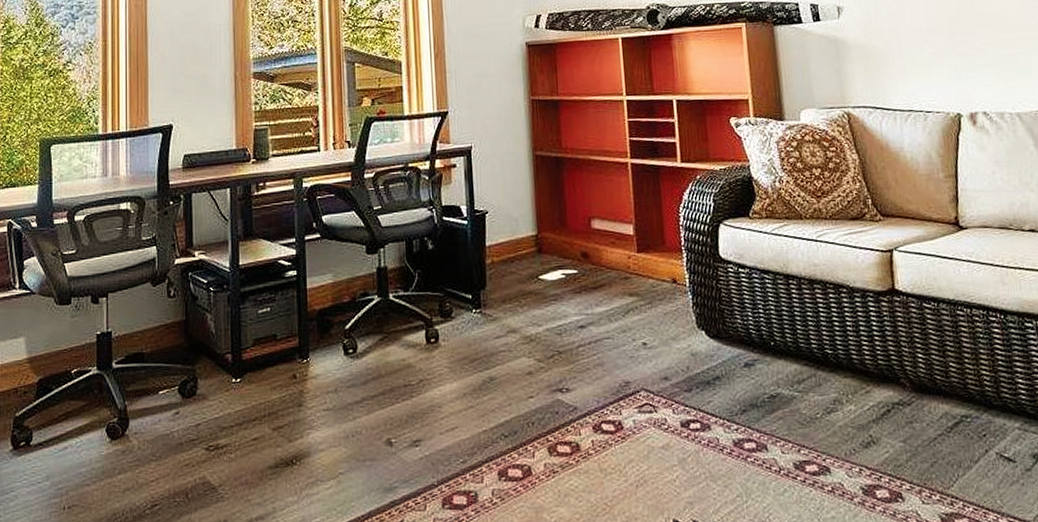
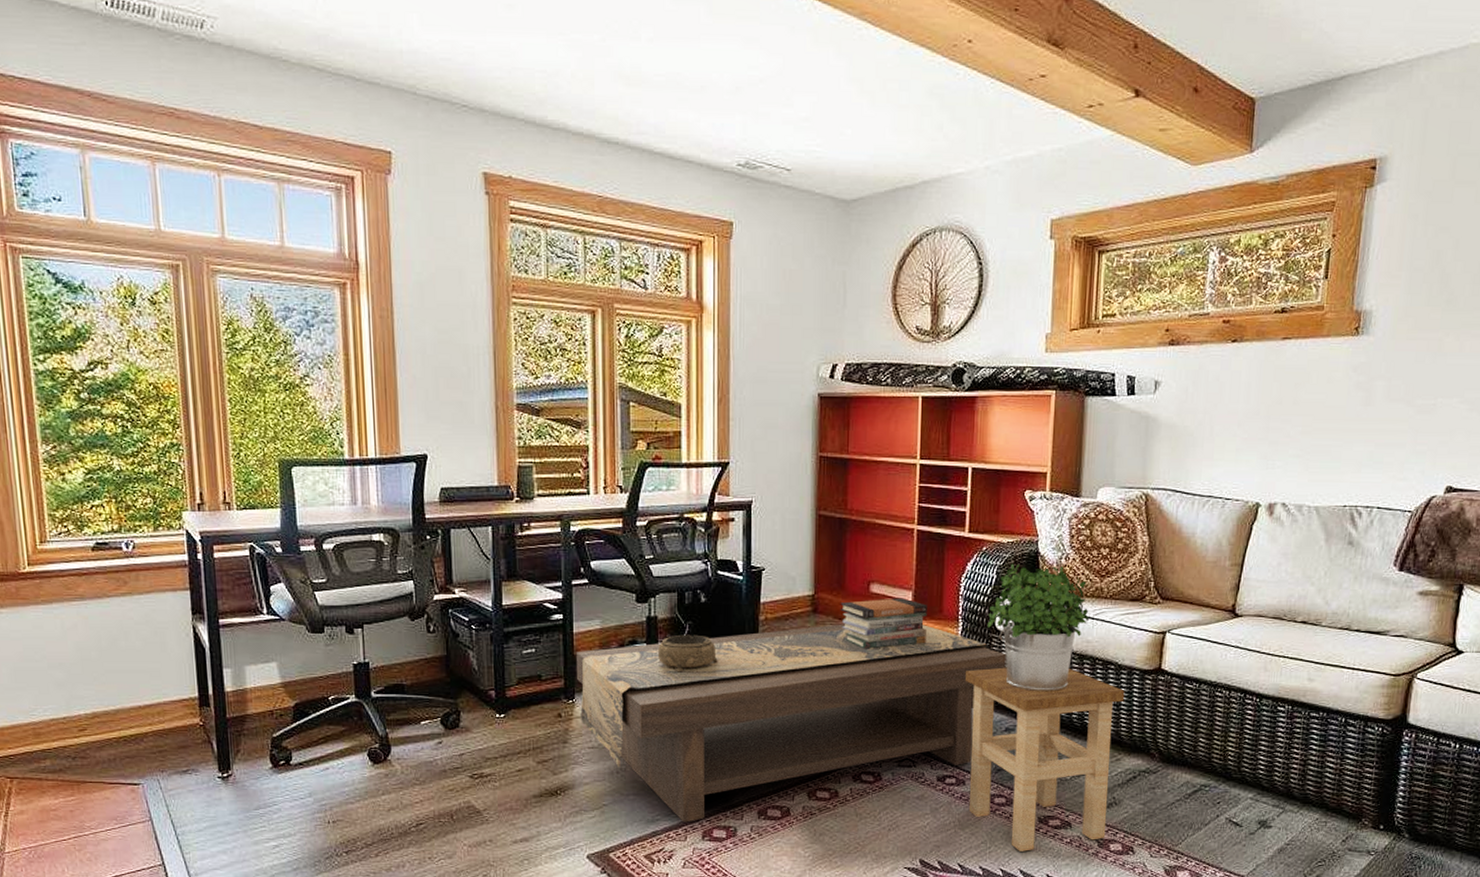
coffee table: none [309,258,736,489] -> present [575,624,1006,823]
decorative bowl: none [389,283,448,324] -> present [658,634,718,672]
book stack: none [563,232,652,287] -> present [840,598,927,649]
stool: none [696,295,870,504] -> present [966,667,1125,851]
potted plant: none [711,190,812,322] -> present [988,563,1089,692]

